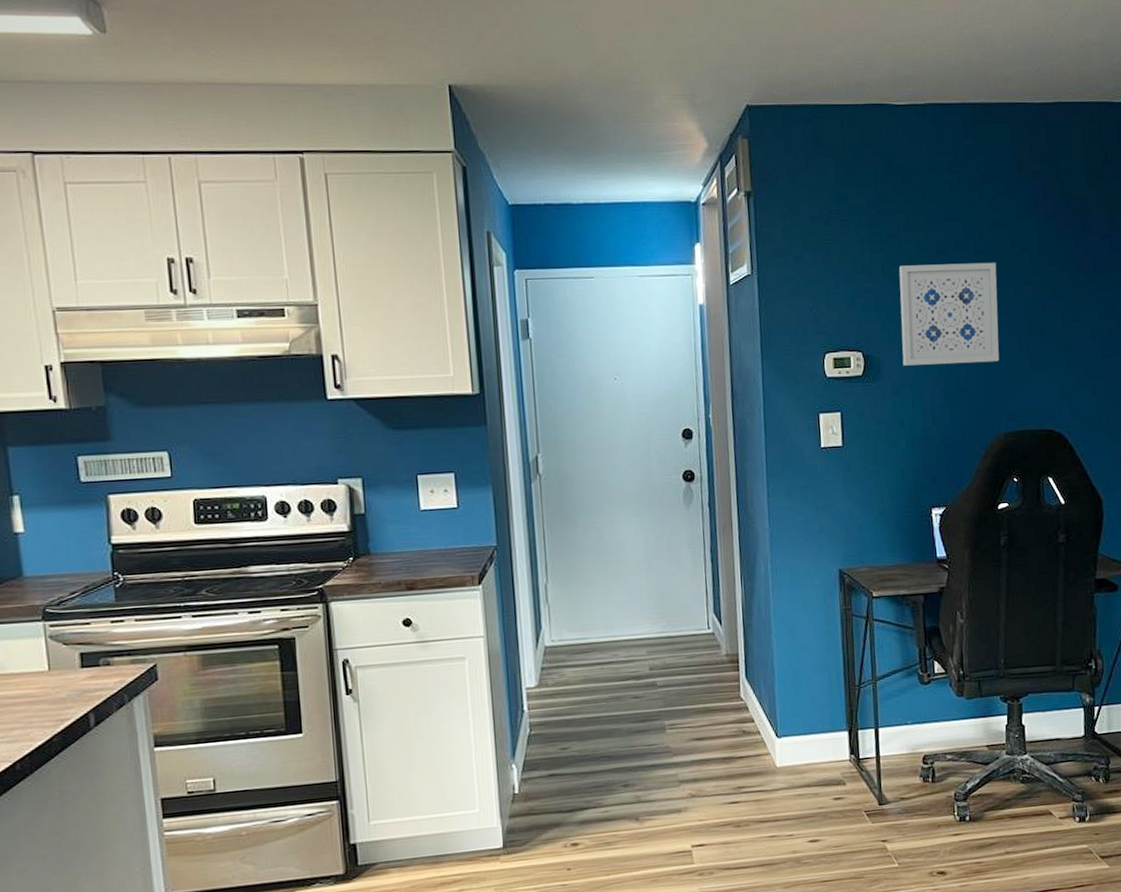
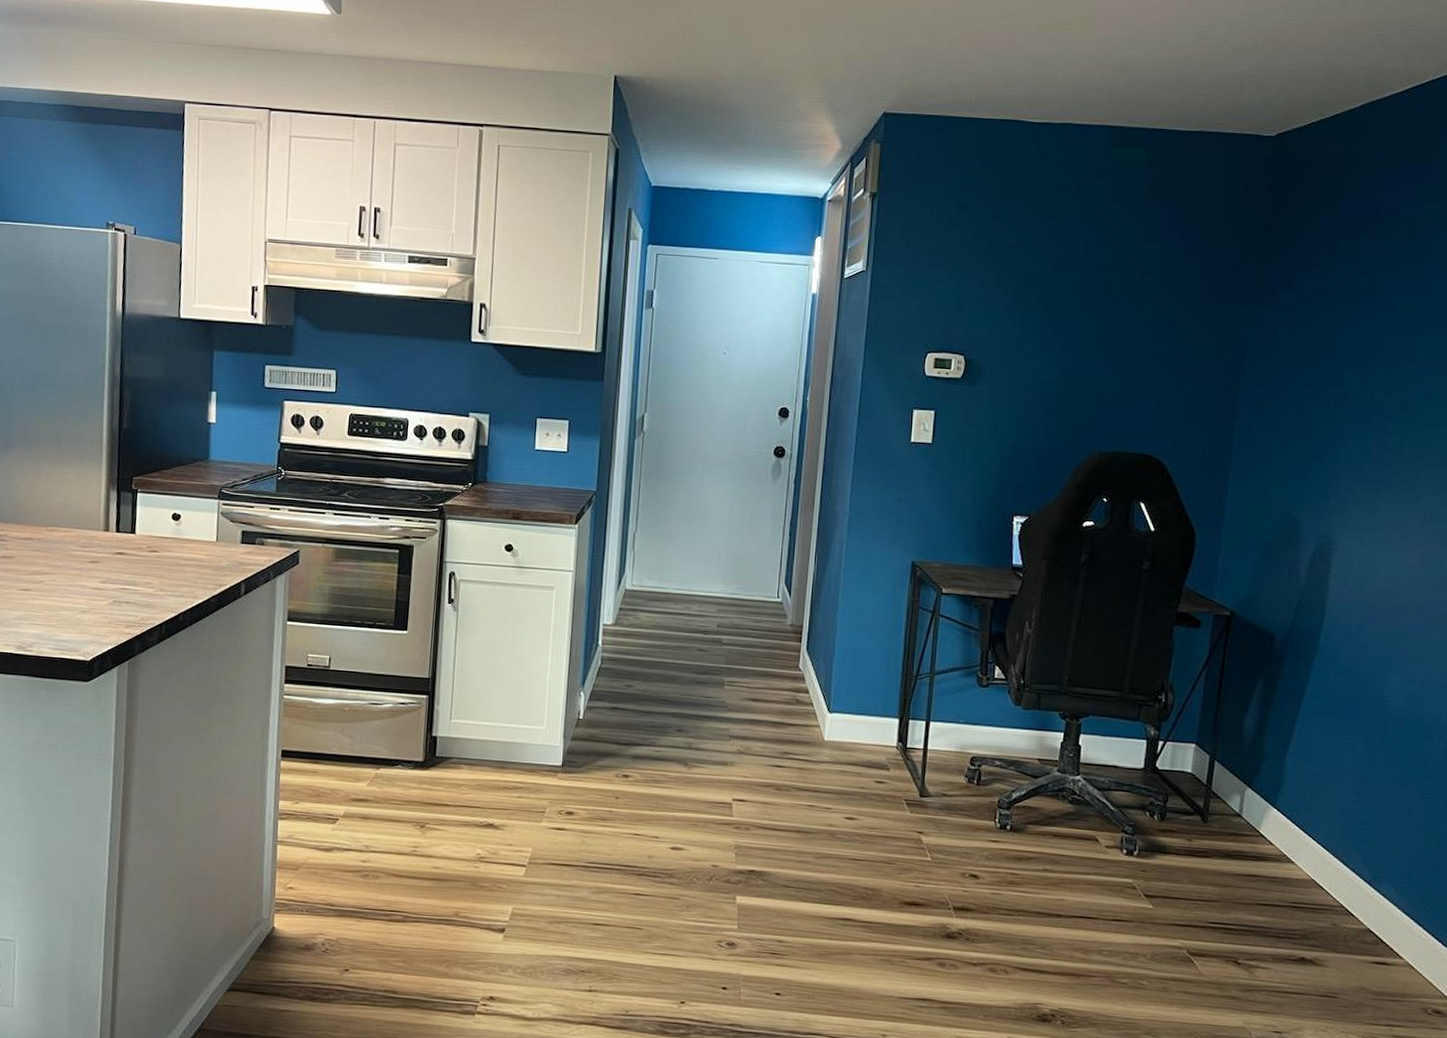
wall art: present [899,262,1000,366] -> none [1003,277,1114,381]

